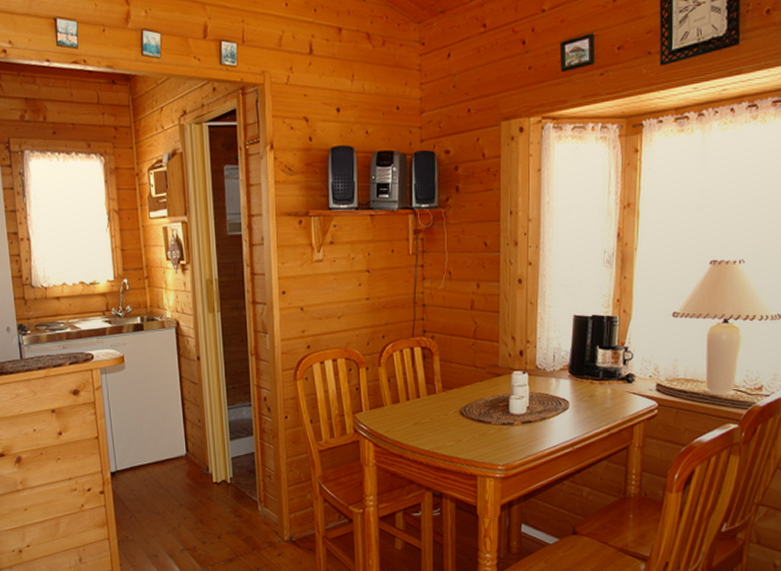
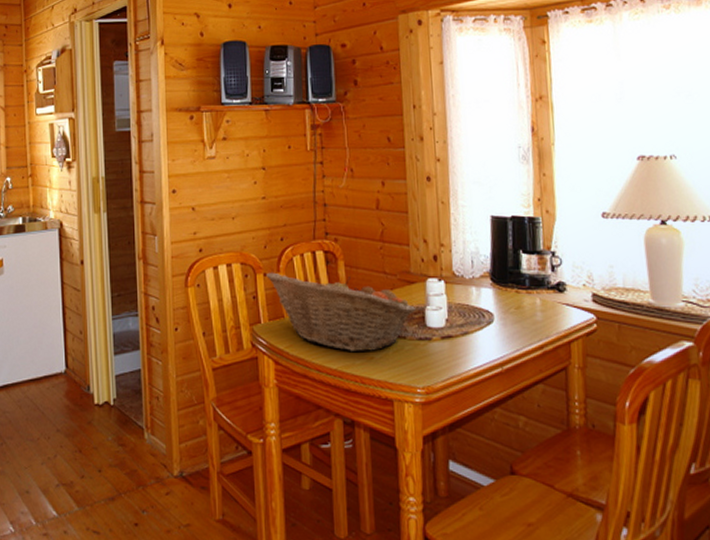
fruit basket: none [368,366,501,435] -> present [266,272,415,351]

